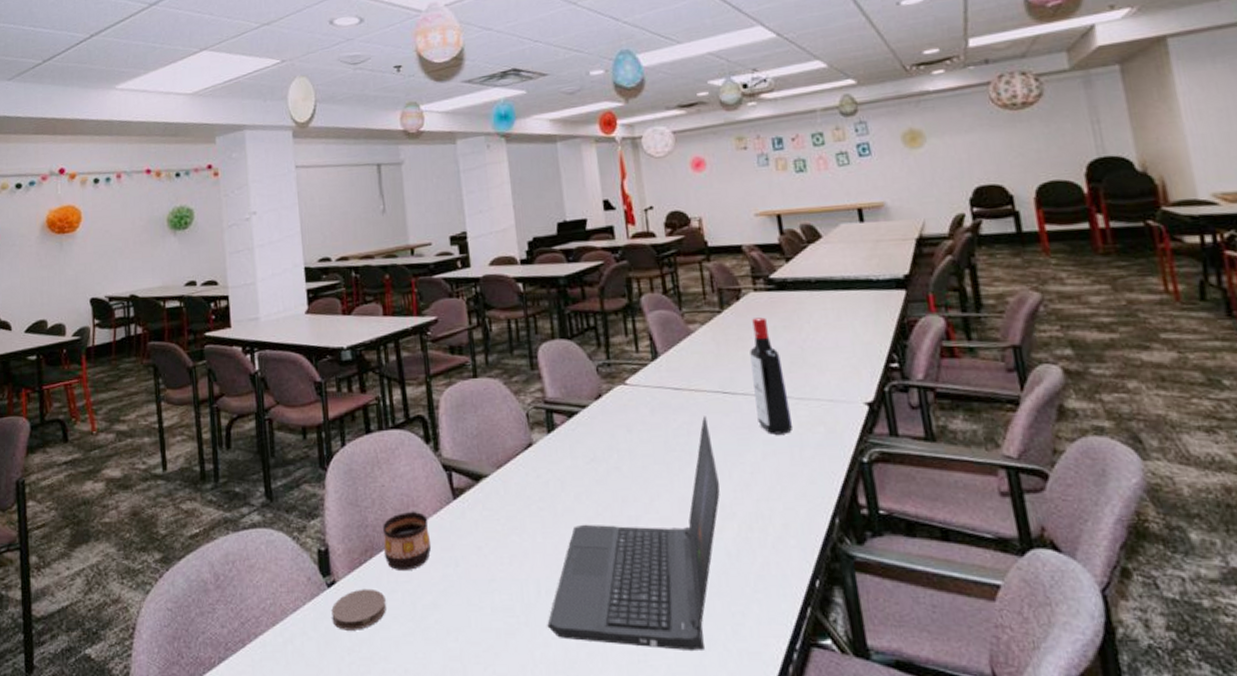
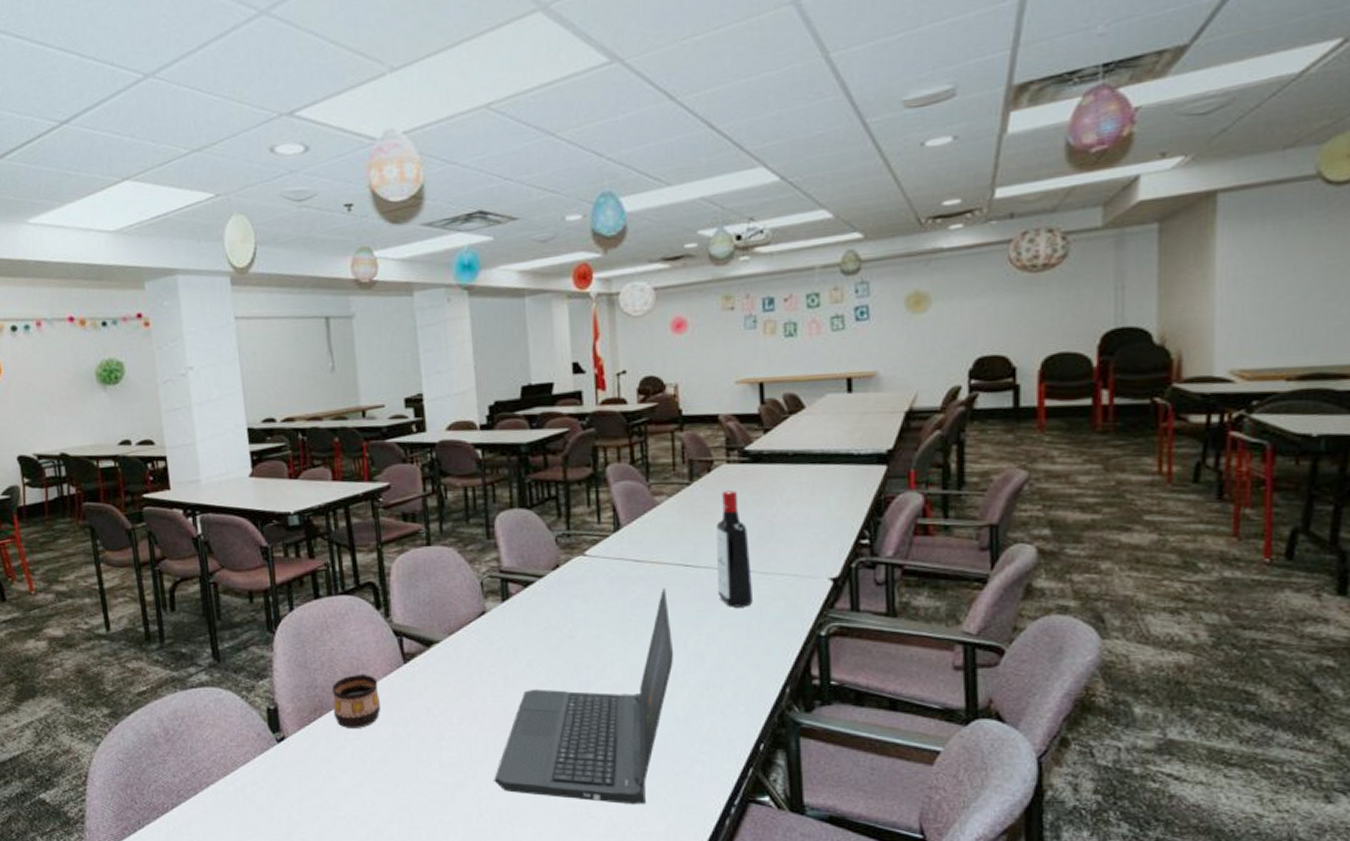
coaster: present [331,588,386,630] -> none [281,744,336,781]

